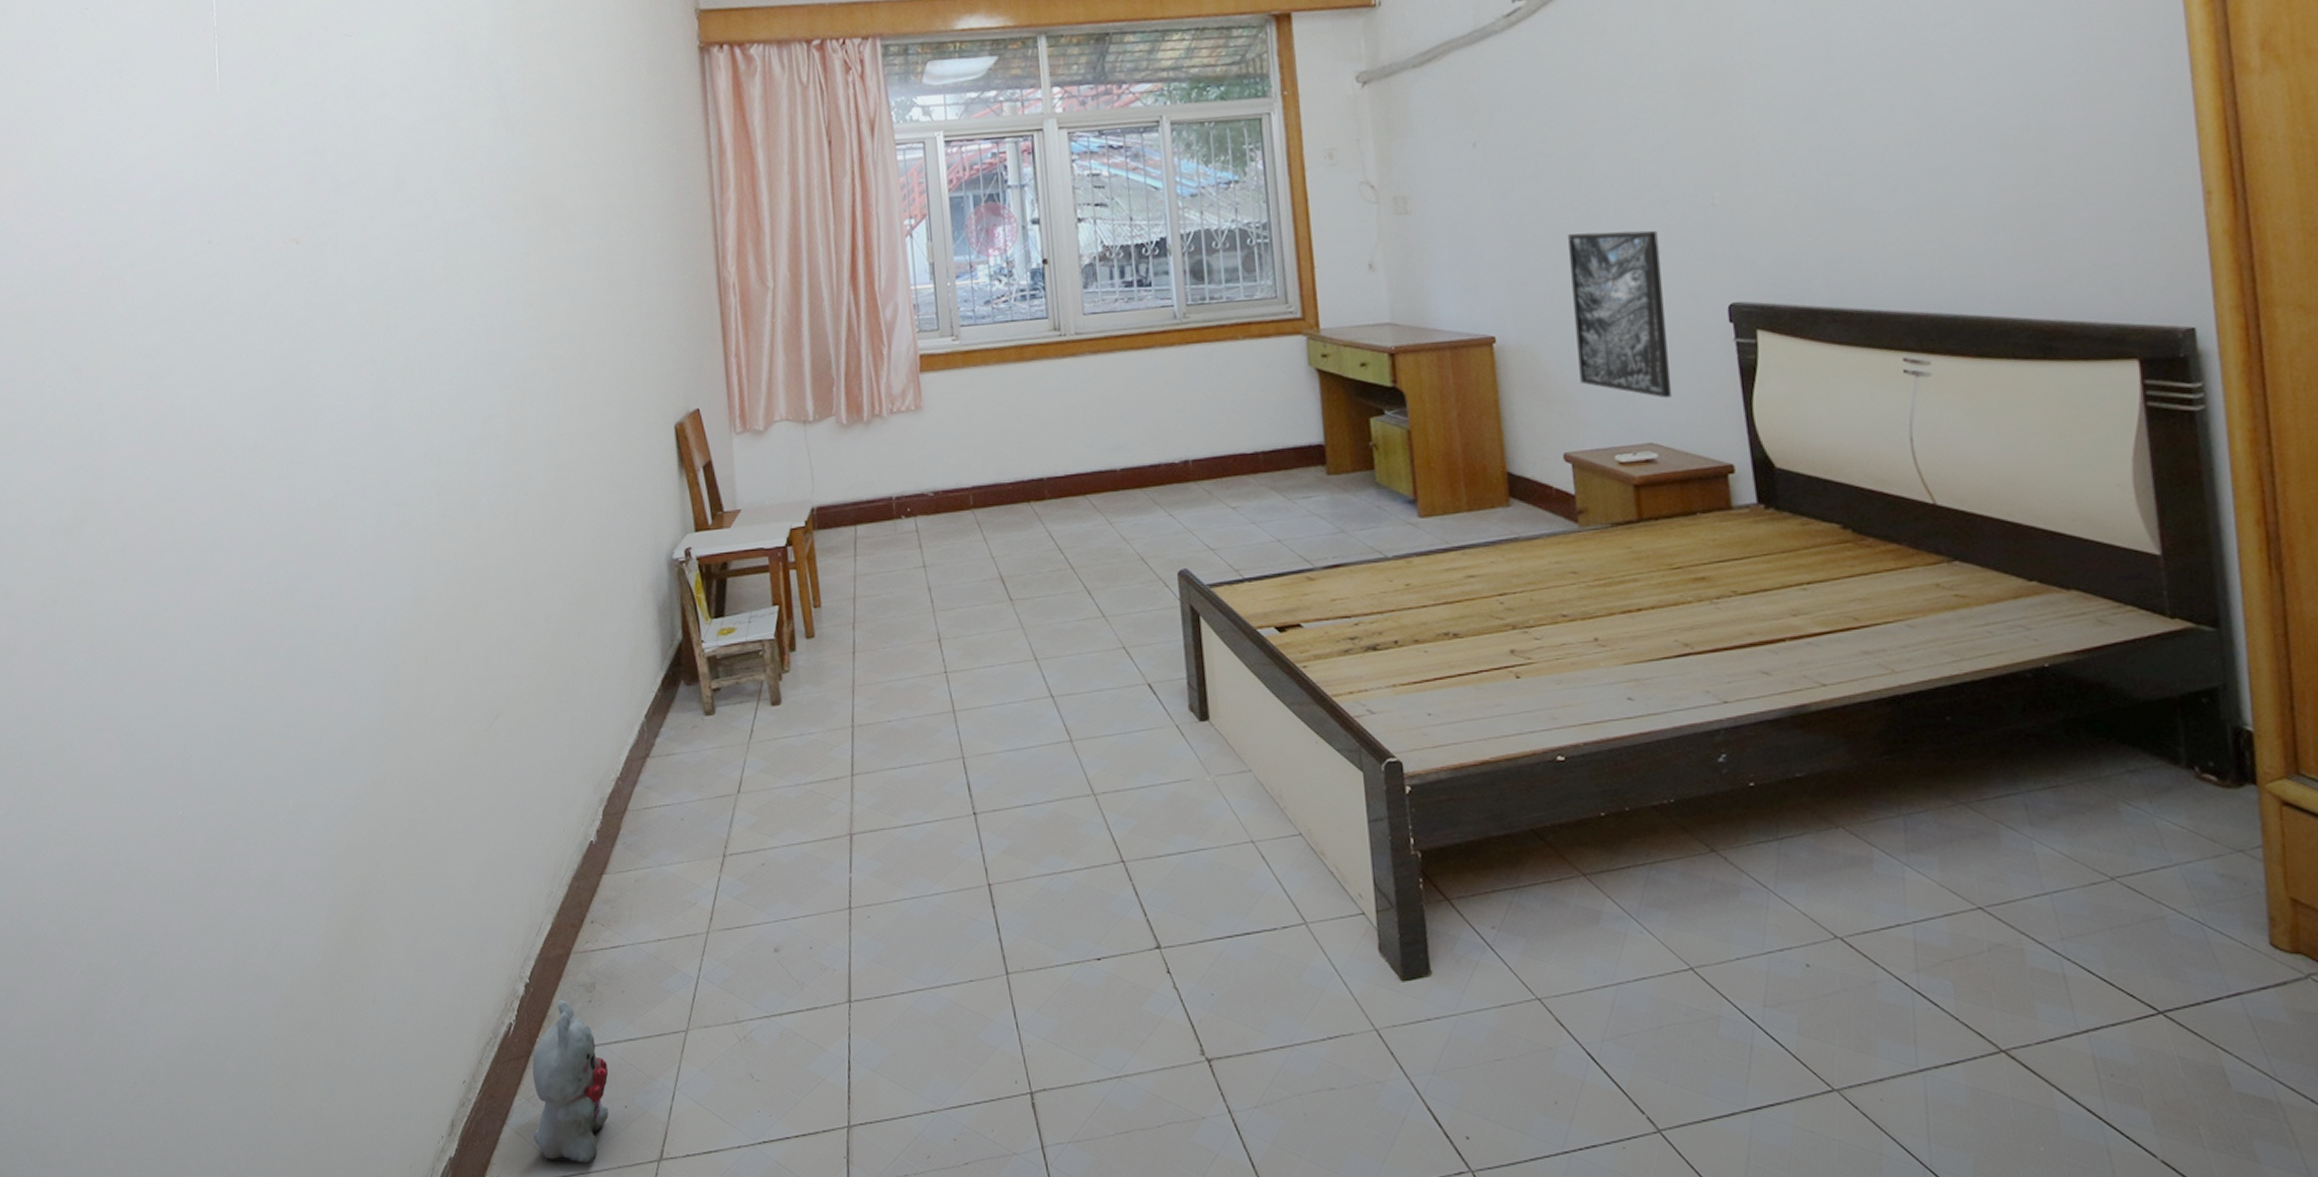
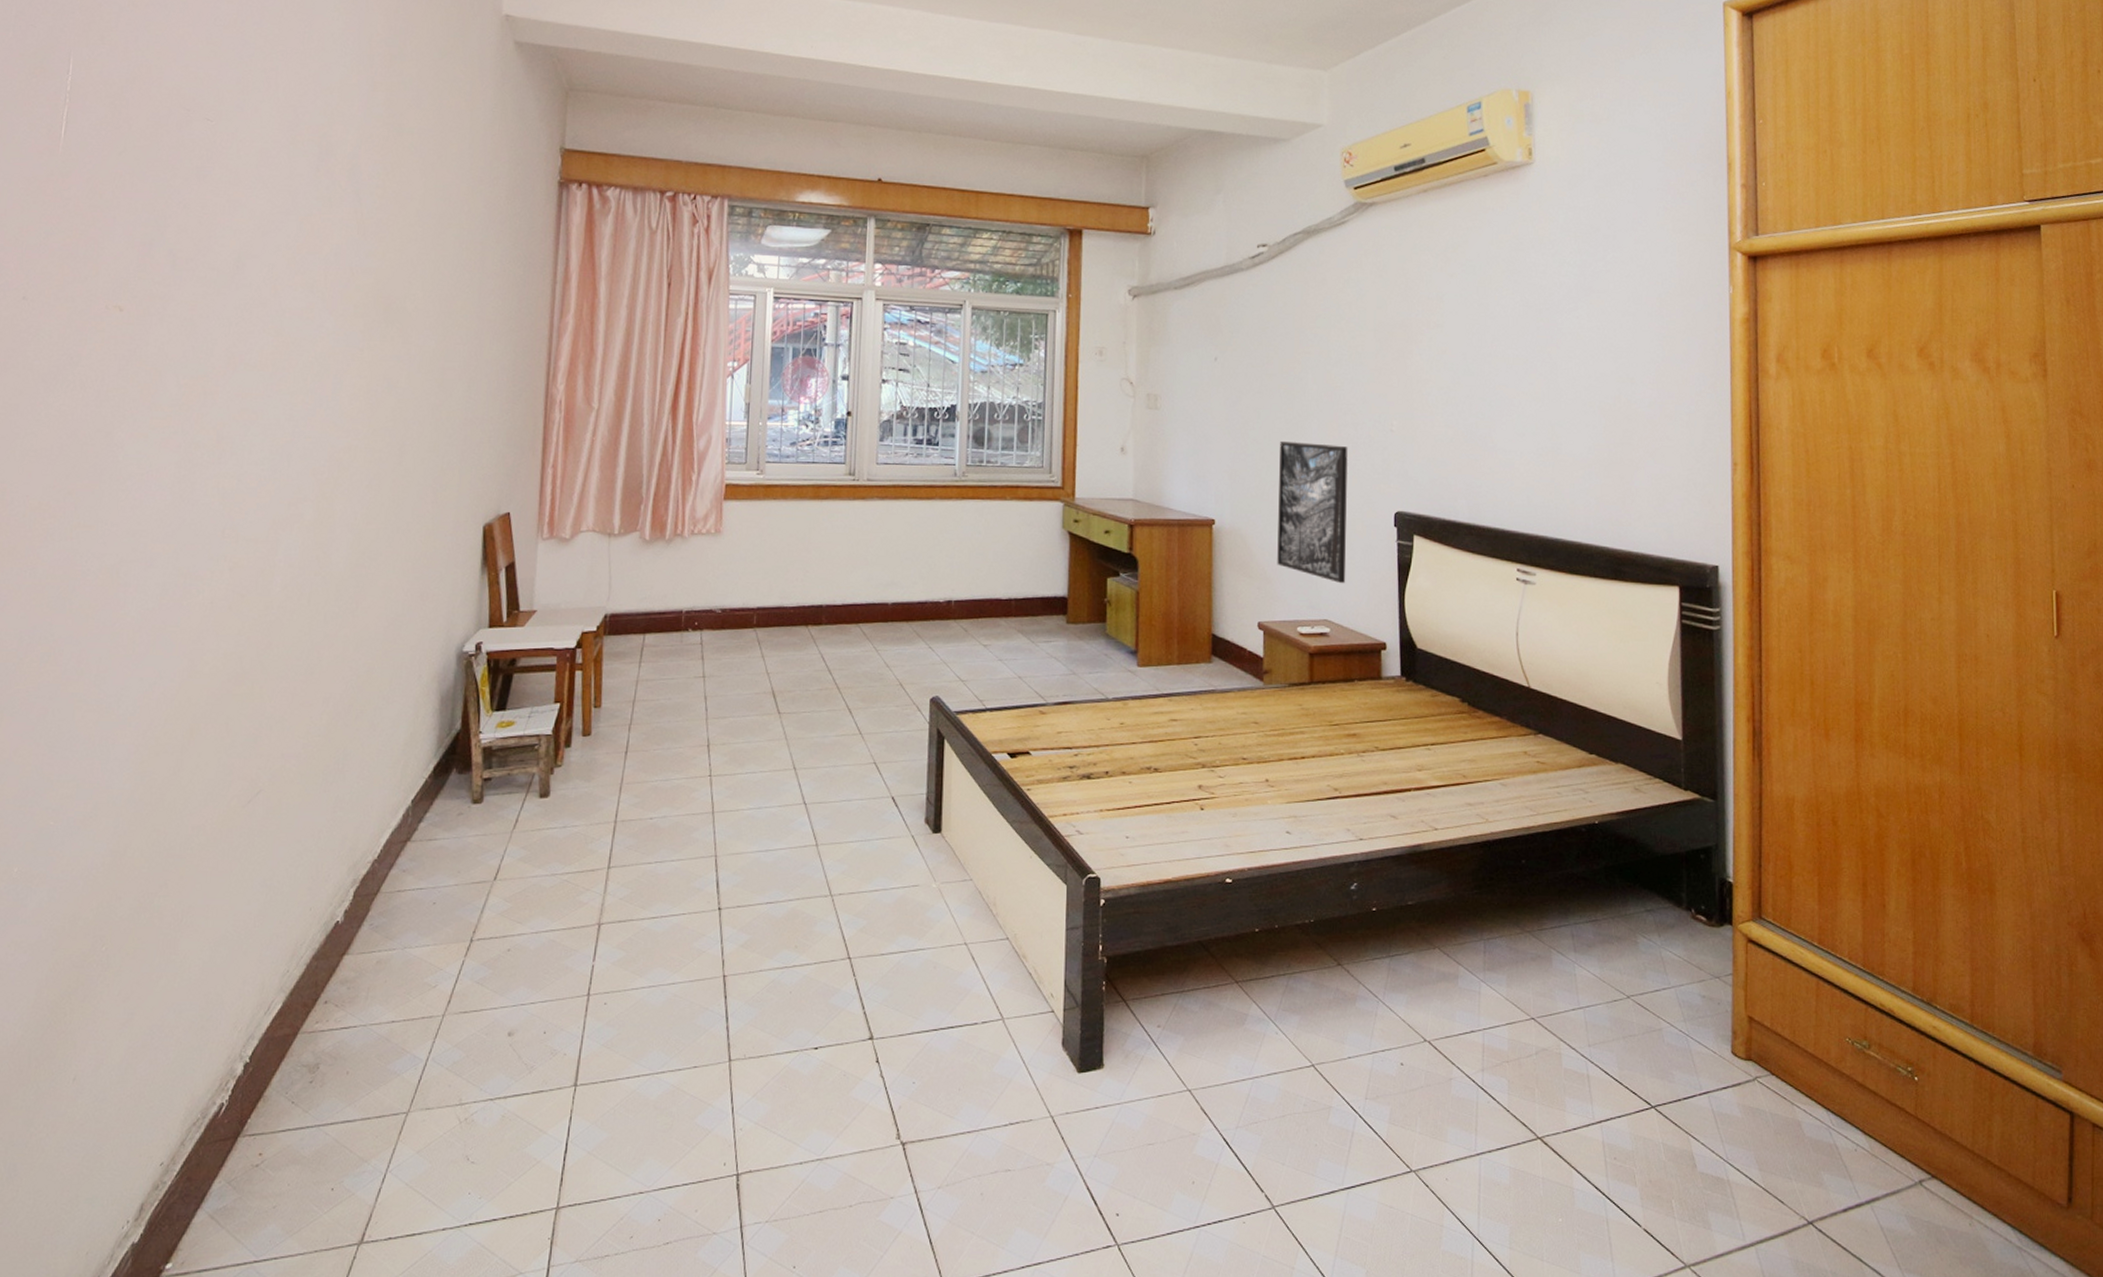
plush toy: present [532,1000,610,1165] -> none [227,1080,320,1249]

